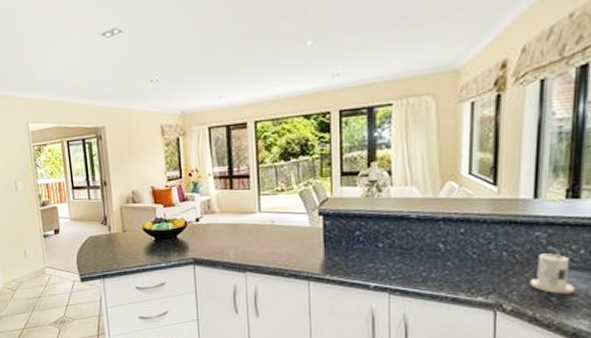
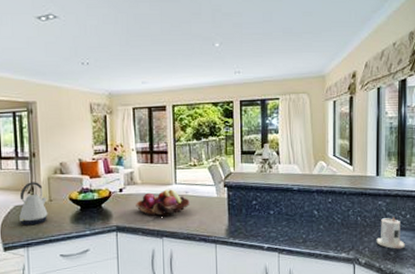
kettle: none [93,212,122,257] -> present [19,182,48,226]
fruit basket: none [214,218,277,249] -> present [136,189,190,217]

